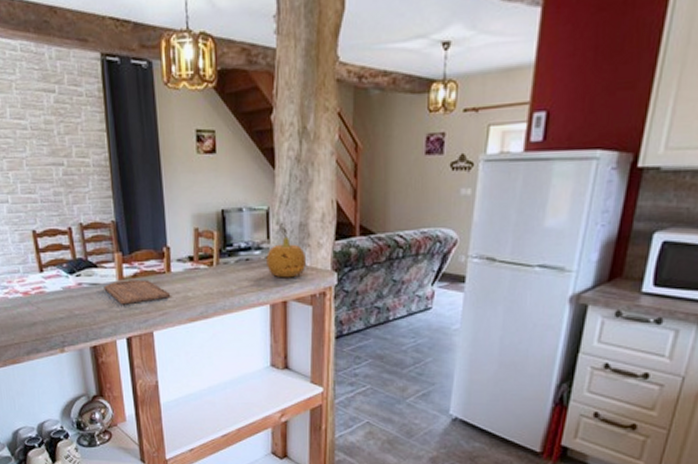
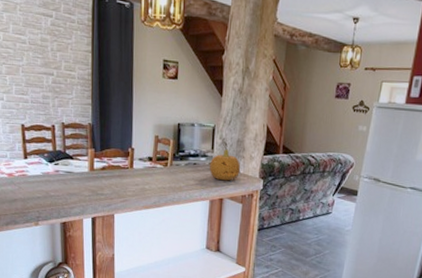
cutting board: present [104,280,170,305] -> none [77,171,131,191]

